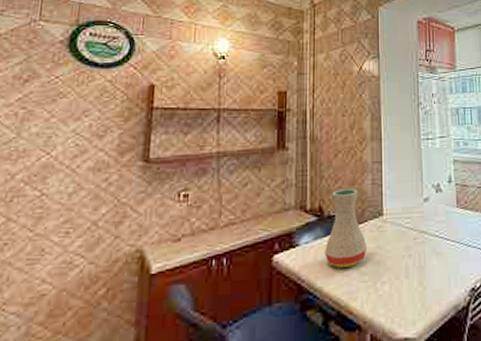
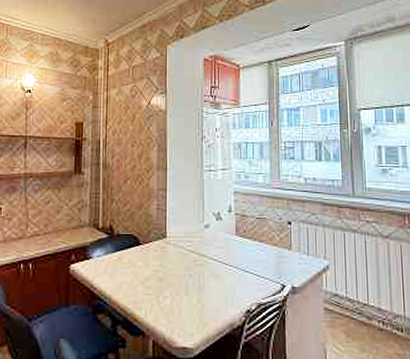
vase: present [324,188,368,268] -> none [114,212,152,280]

